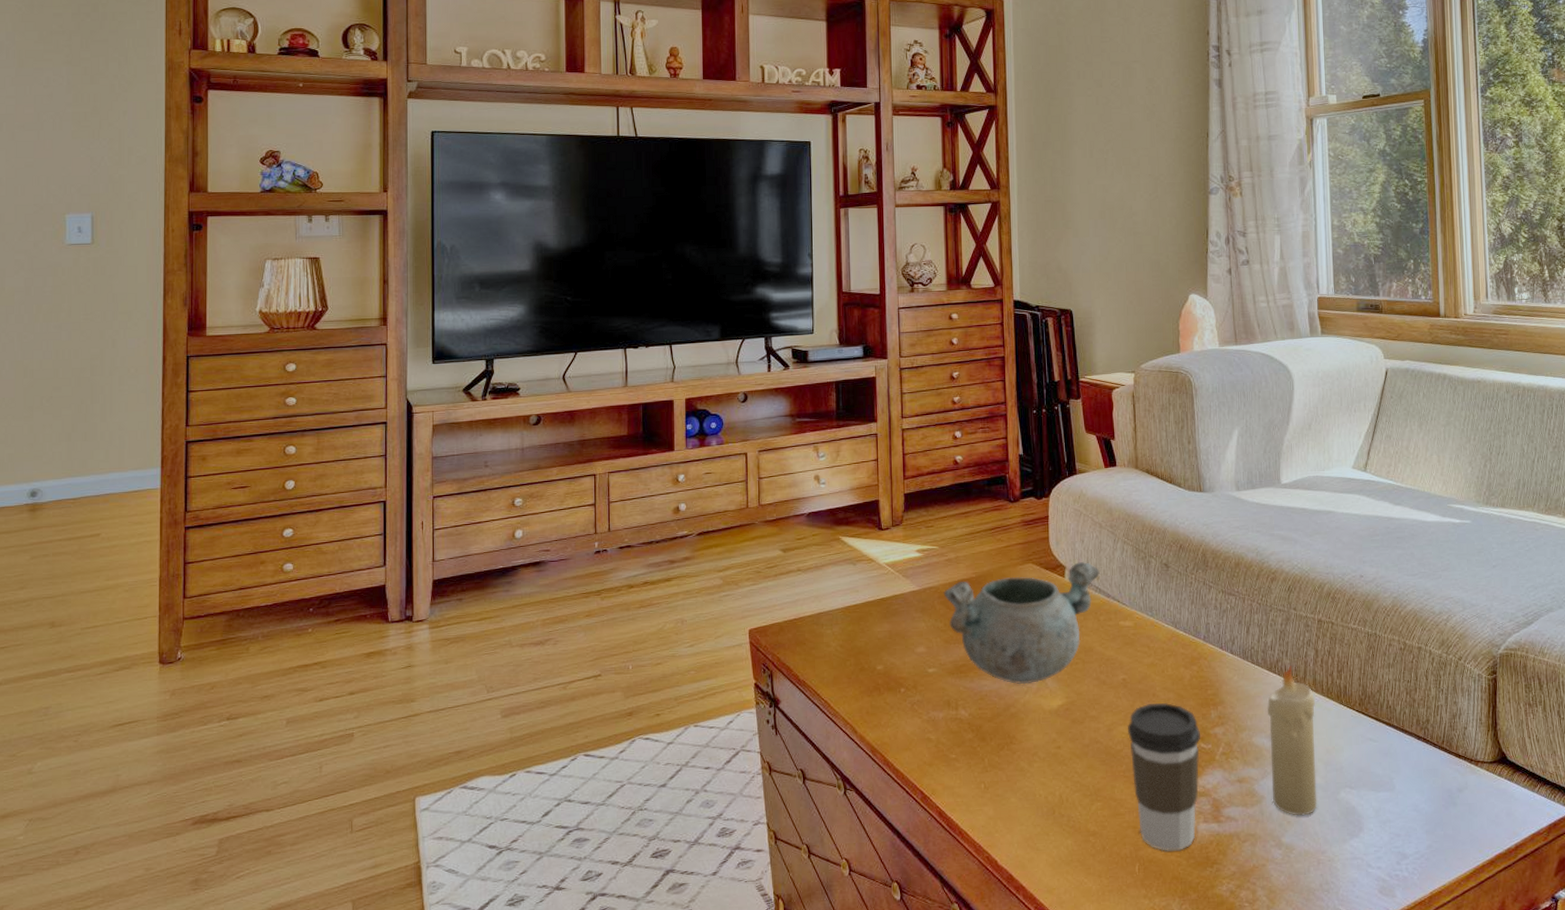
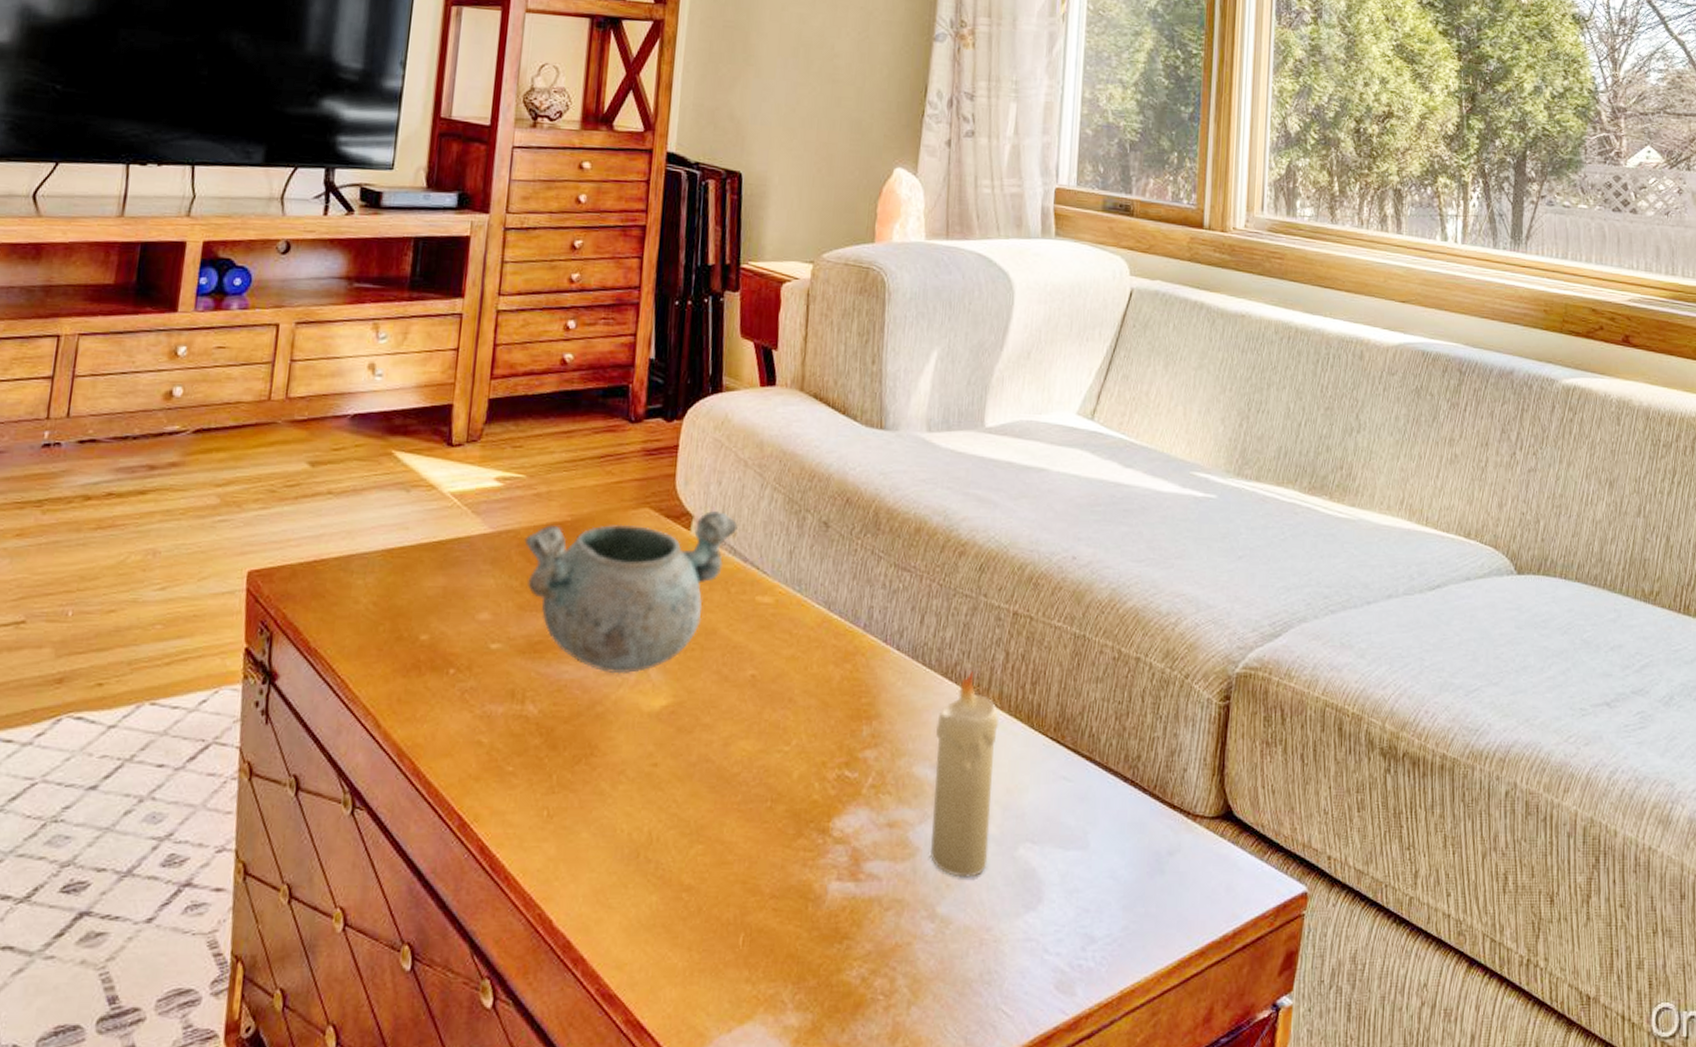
coffee cup: present [1127,702,1200,851] -> none [749,711,846,918]

